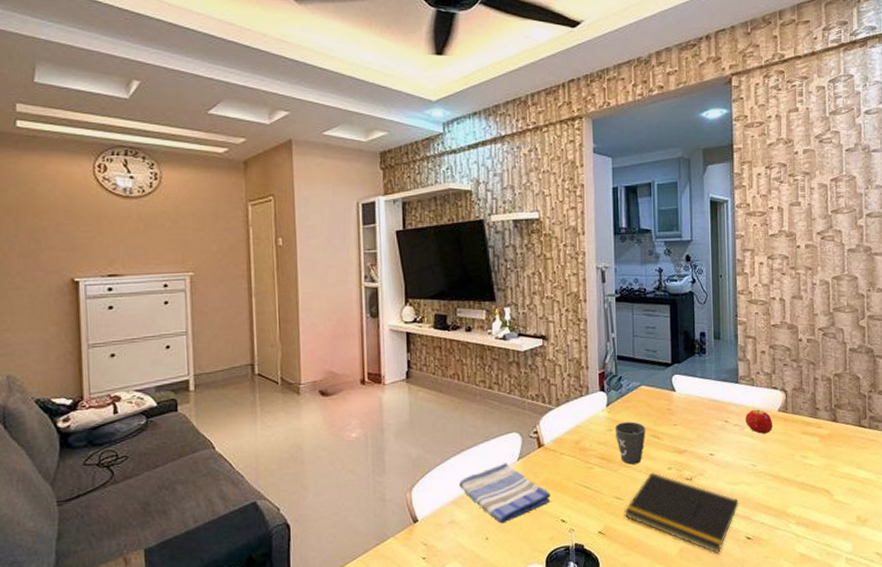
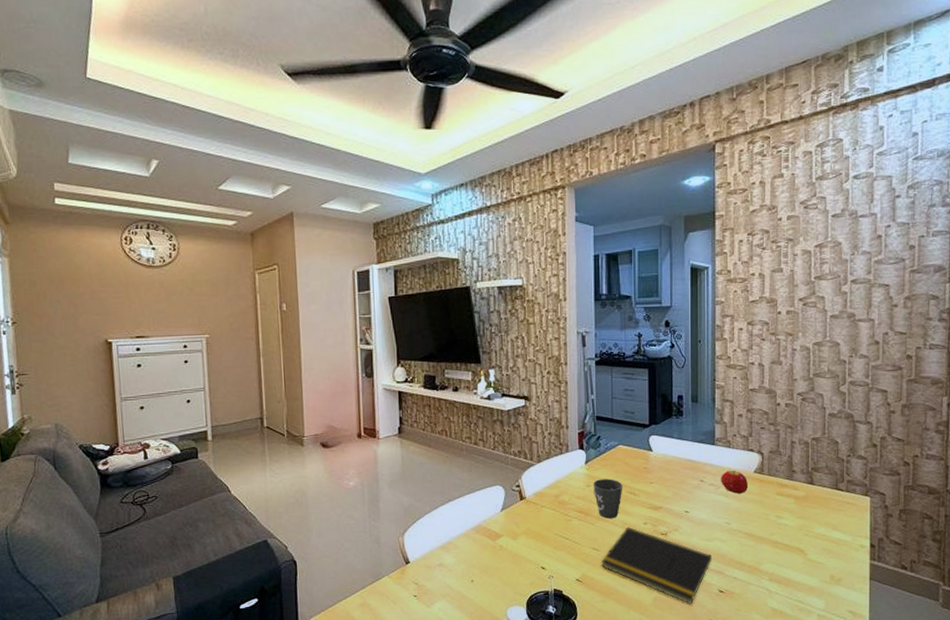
dish towel: present [459,463,551,524] -> none [447,513,532,568]

